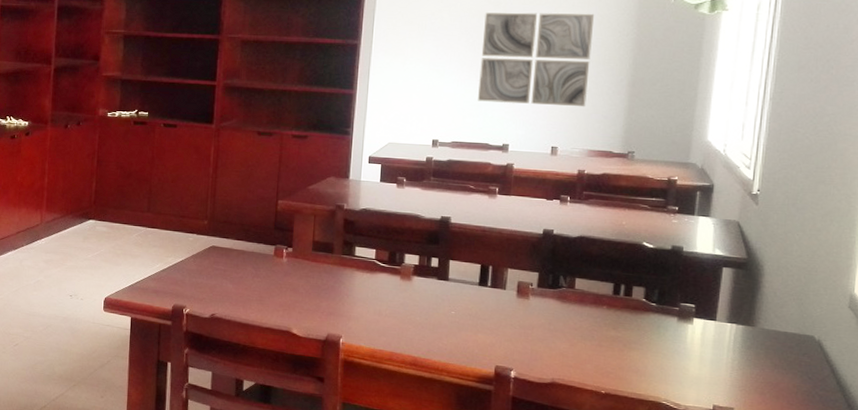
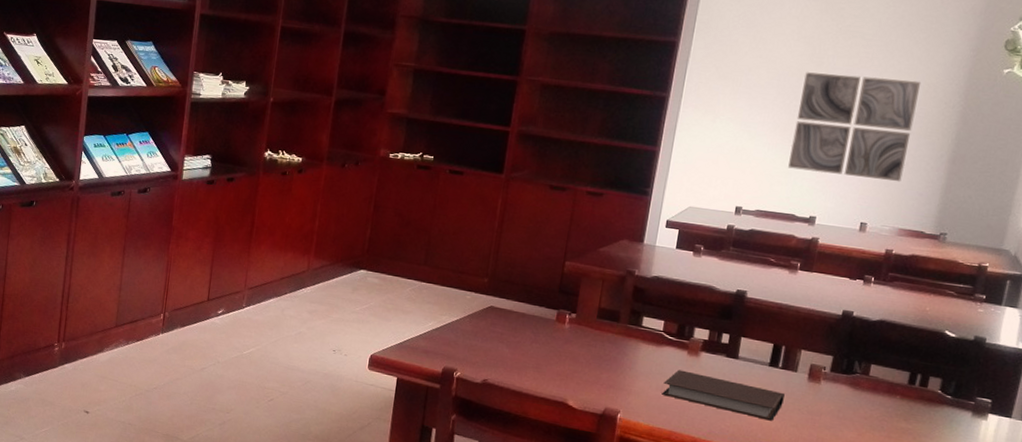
notebook: none [380,294,496,337] -> present [662,369,785,421]

